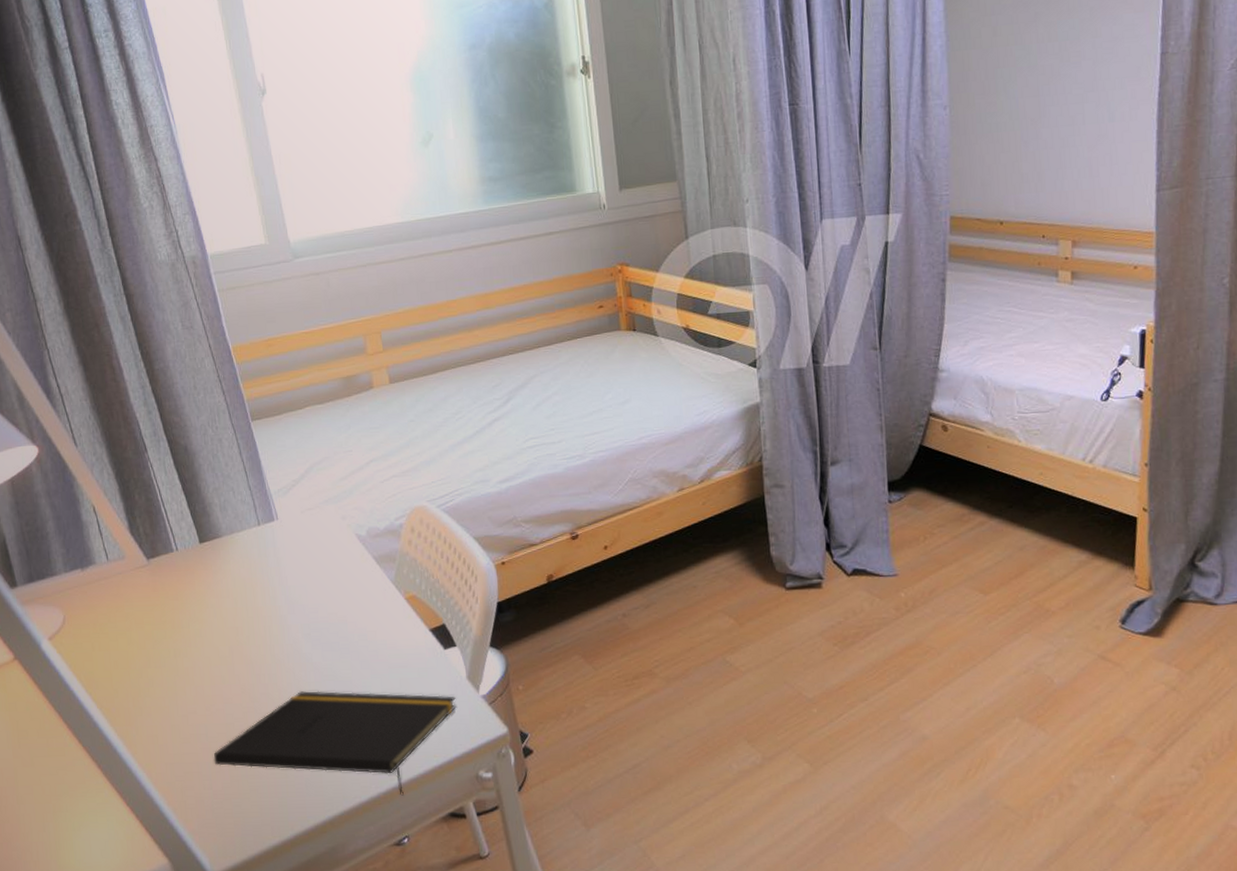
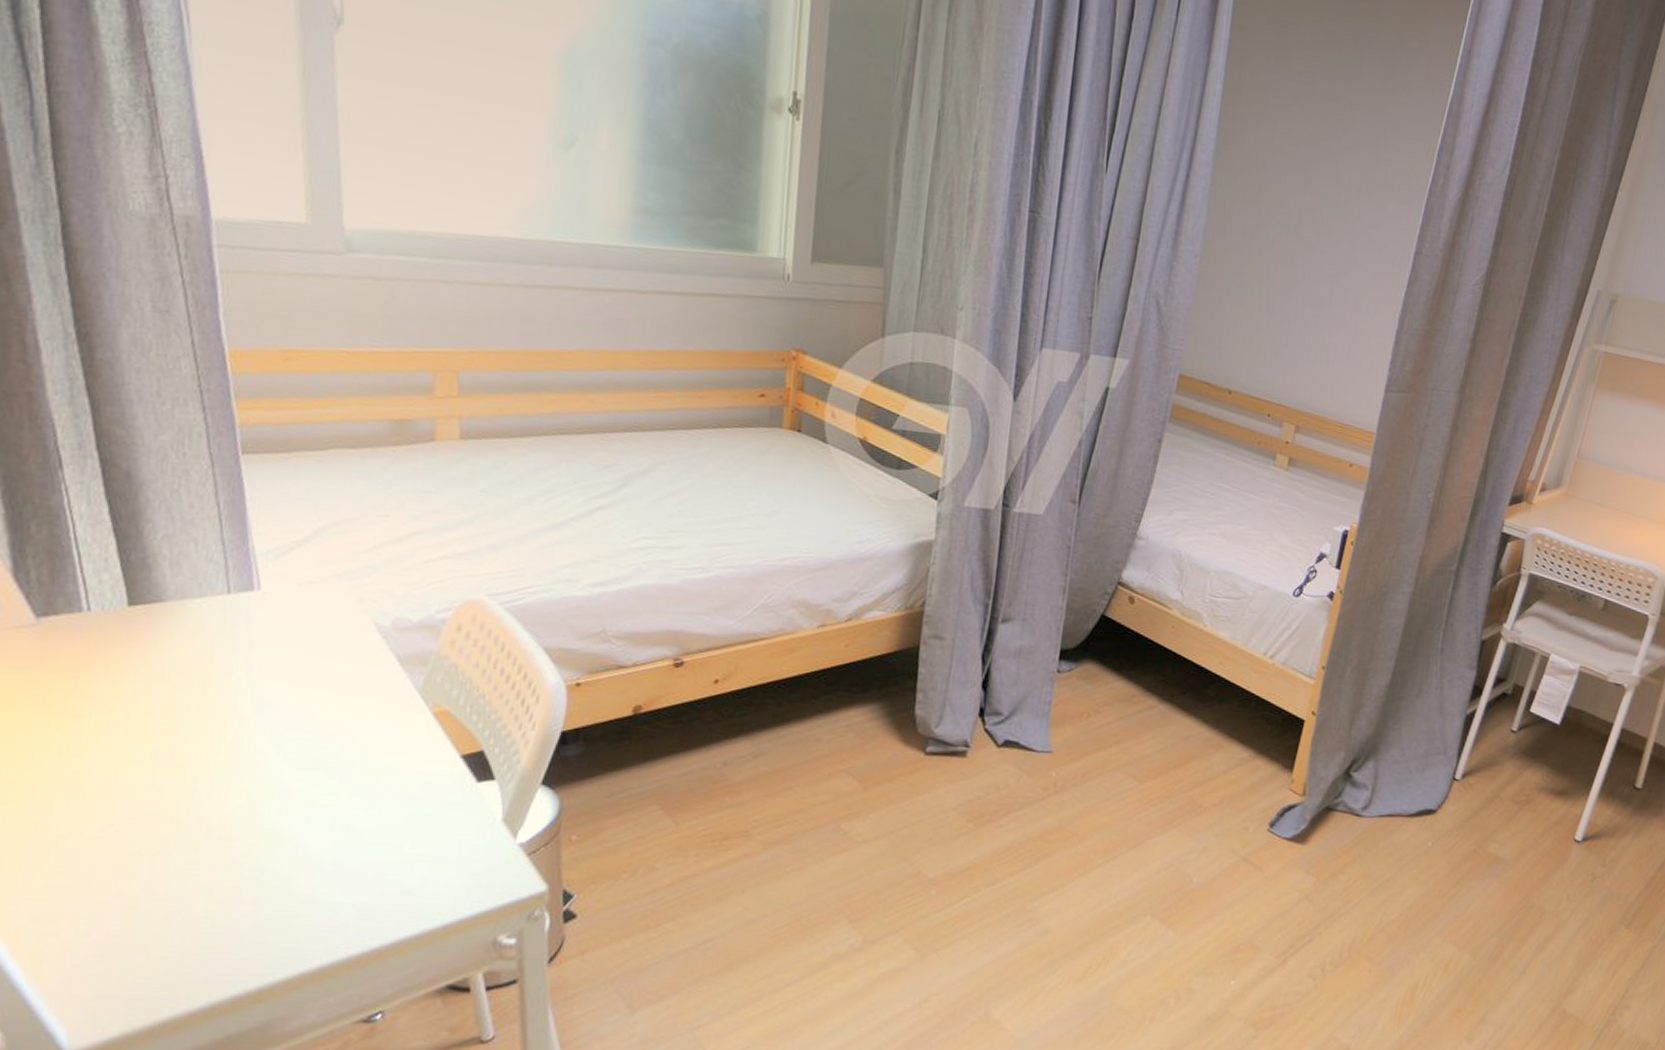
notepad: present [213,691,456,796] -> none [98,817,482,960]

